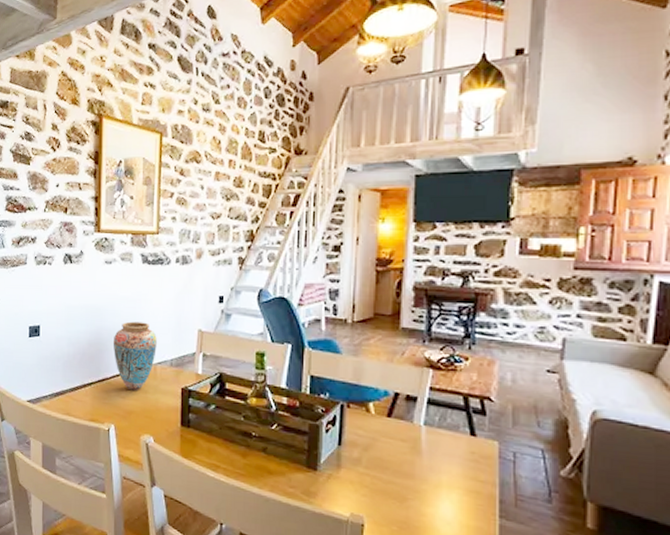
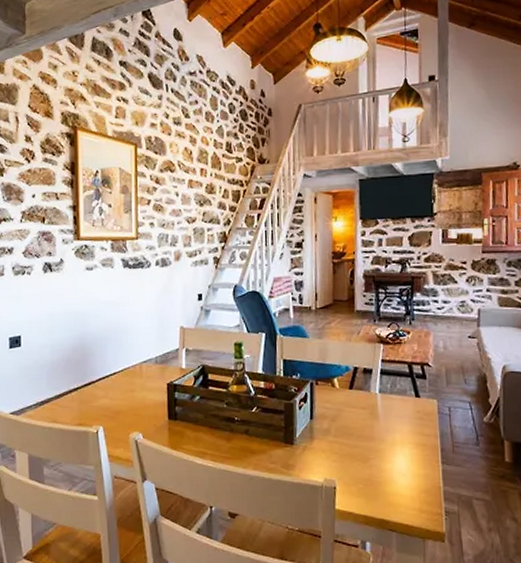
vase: present [112,321,157,391] -> none [97,324,141,391]

